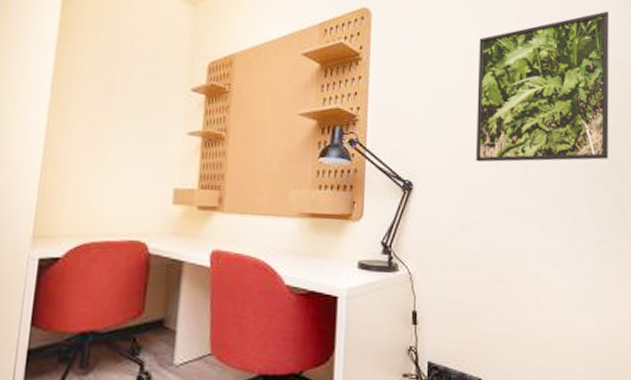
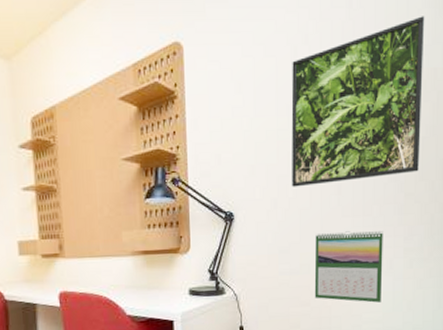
calendar: none [498,214,573,298] -> present [314,231,383,303]

